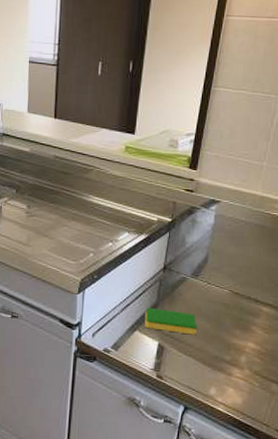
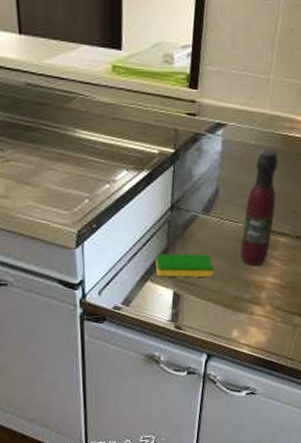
wine bottle: none [224,226,266,331] -> present [240,150,278,266]

